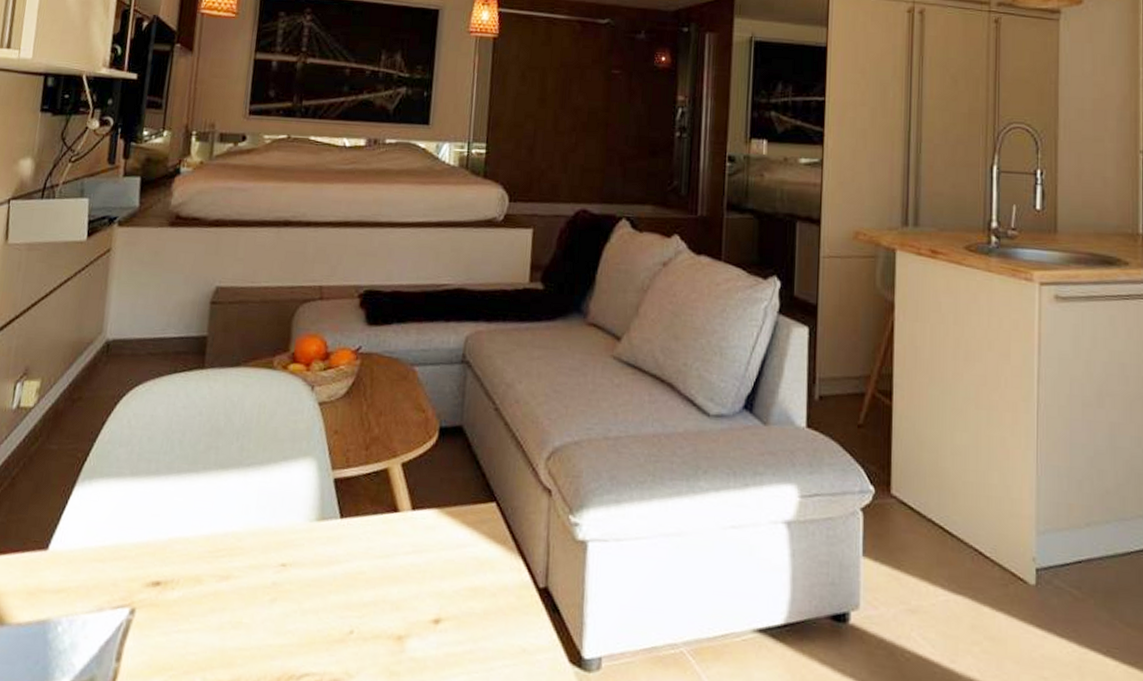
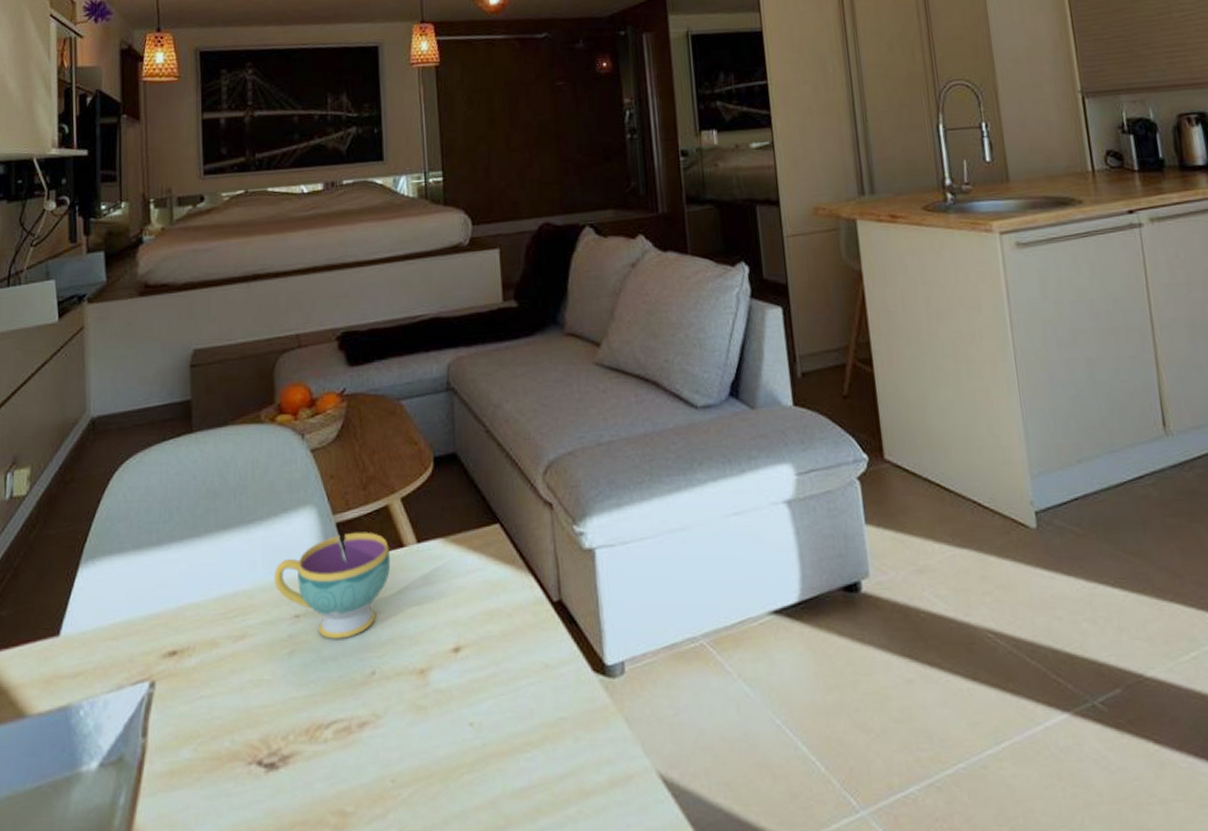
teacup: none [265,490,384,594] -> present [274,532,391,639]

